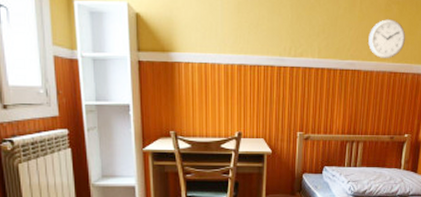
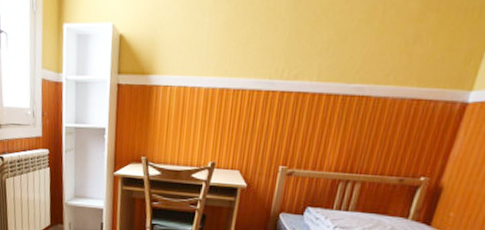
wall clock: present [369,19,406,59] -> none [386,32,442,83]

